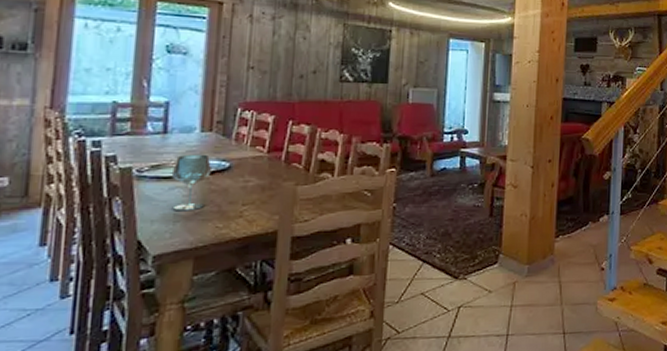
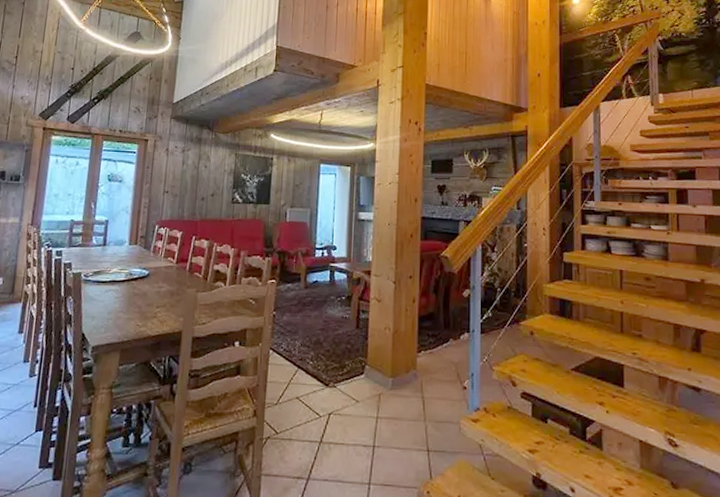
wine glass: present [171,154,211,212] -> none [107,263,135,311]

